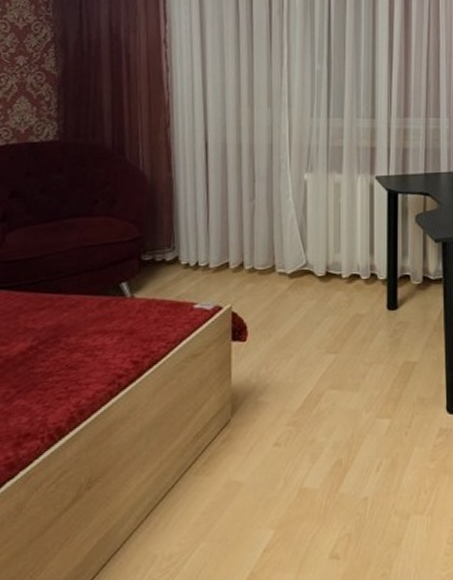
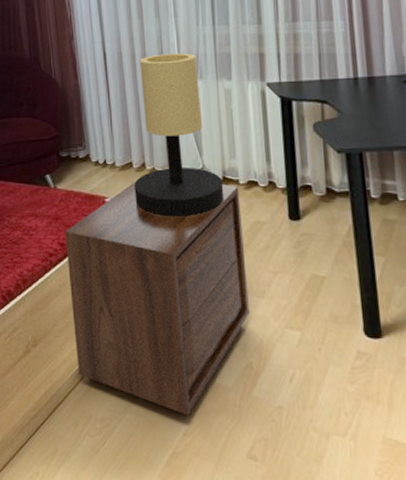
nightstand: none [140,279,343,531] -> present [64,181,250,417]
table lamp: none [229,145,326,319] -> present [134,53,225,218]

